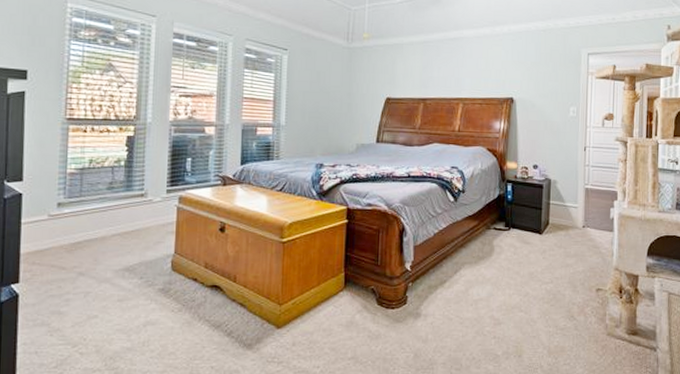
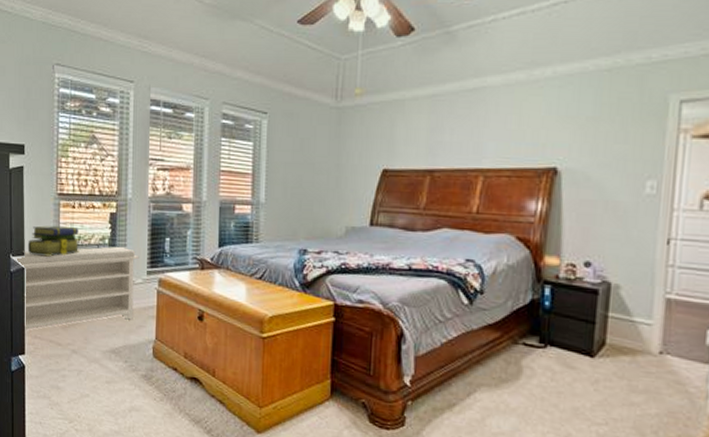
bench: none [13,167,159,258] -> present [17,246,139,331]
stack of books: none [27,149,91,181] -> present [27,225,80,257]

